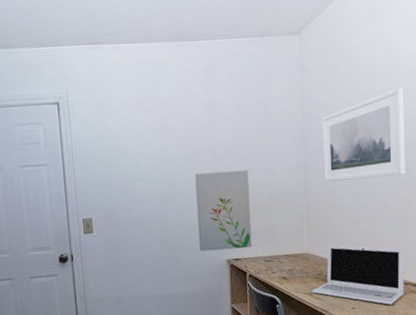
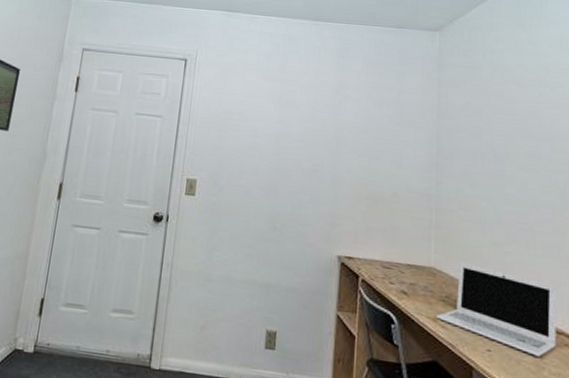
wall art: present [195,170,252,252] -> none [308,152,373,247]
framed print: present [321,86,407,183] -> none [458,99,559,197]

